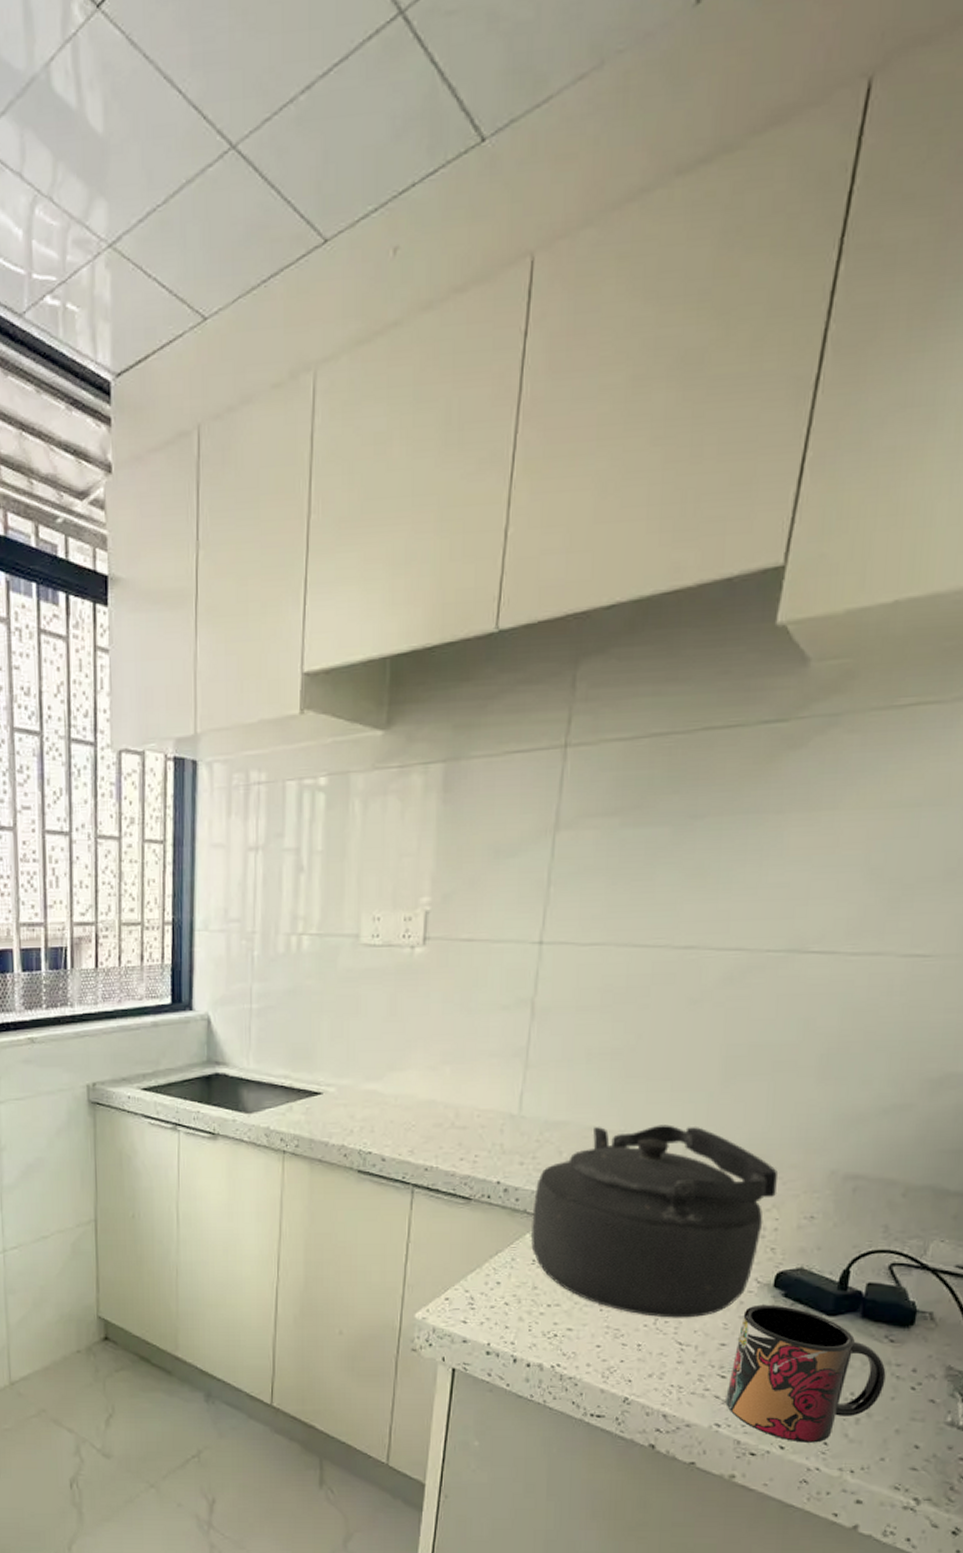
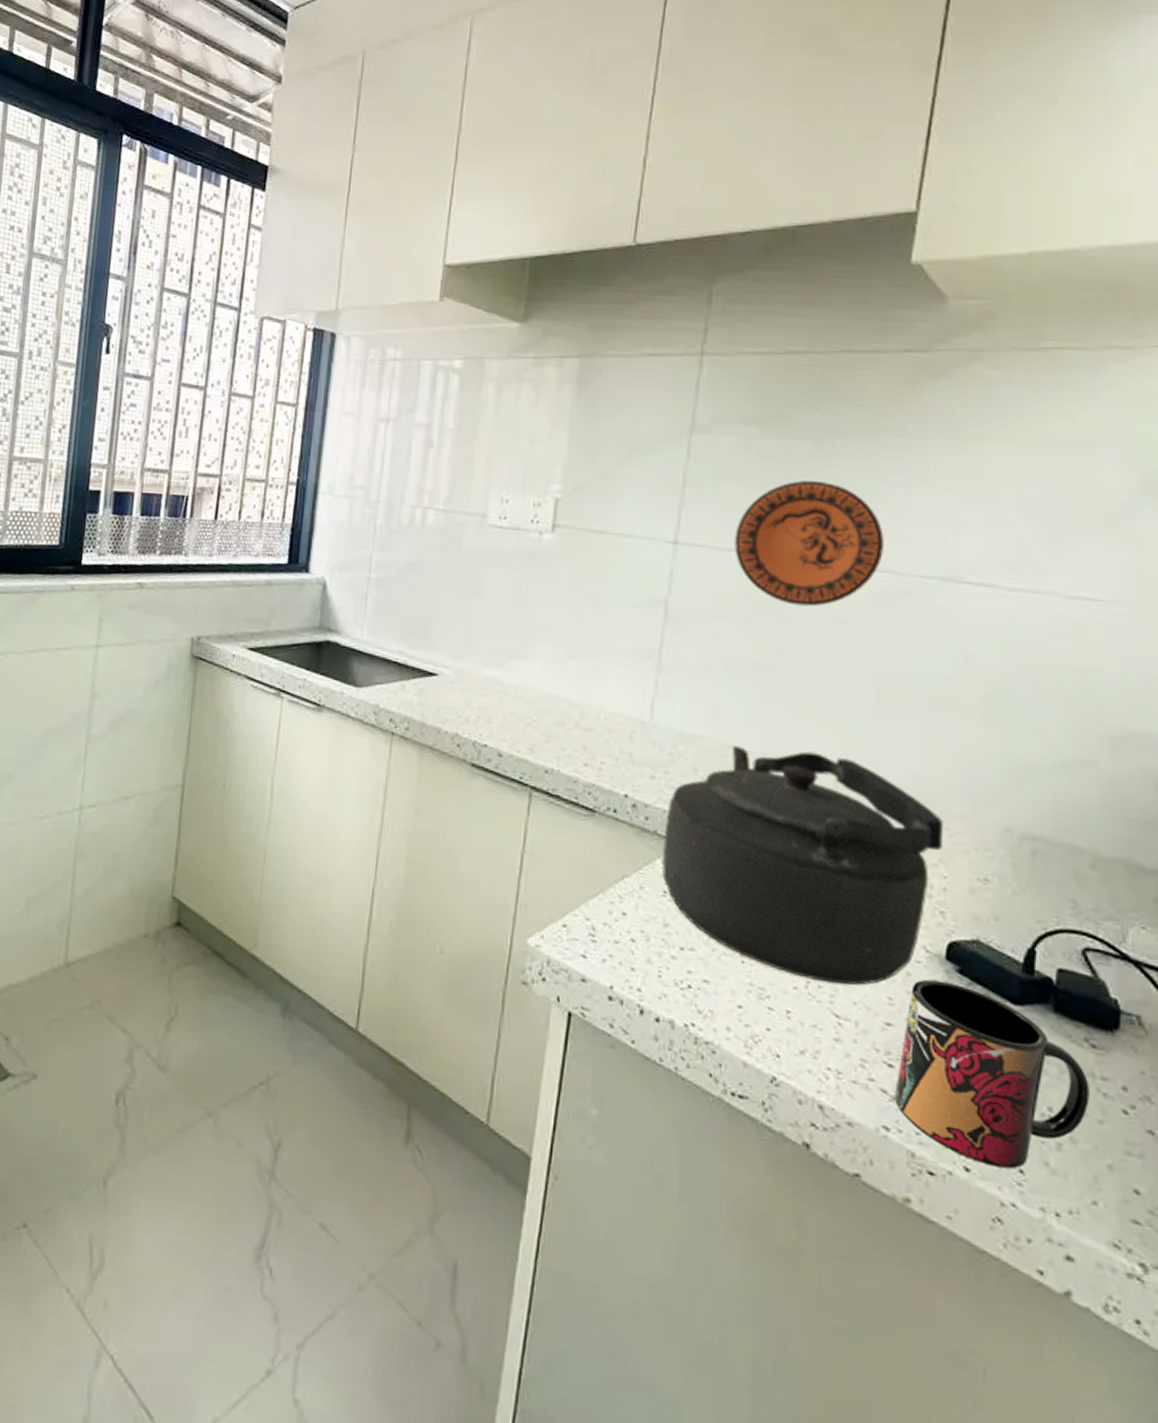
decorative plate: none [596,867,737,992] -> present [734,480,884,607]

